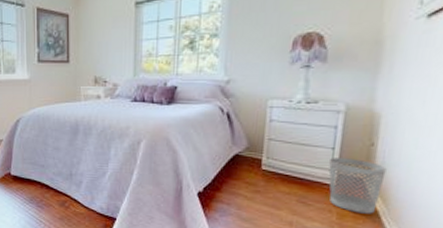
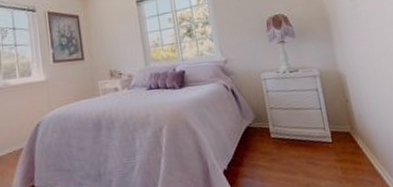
wastebasket: present [328,158,387,214] -> none [321,115,368,165]

